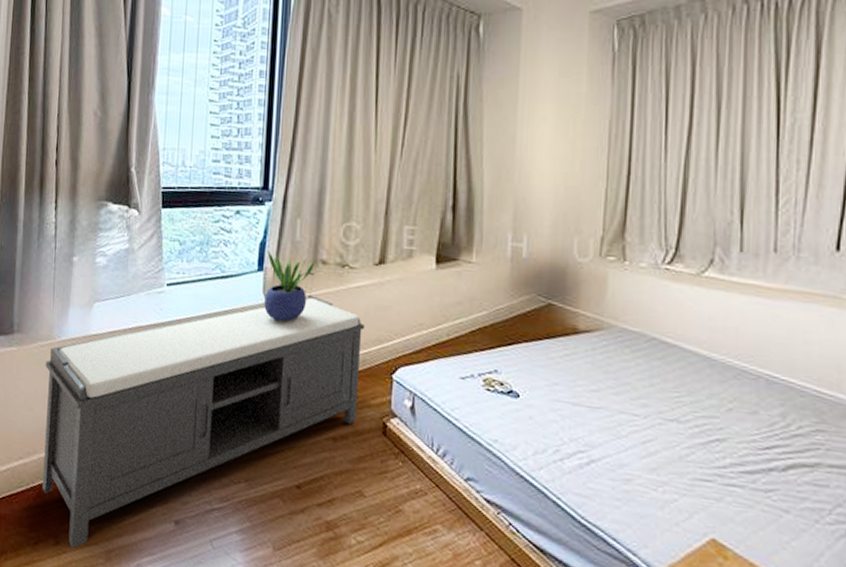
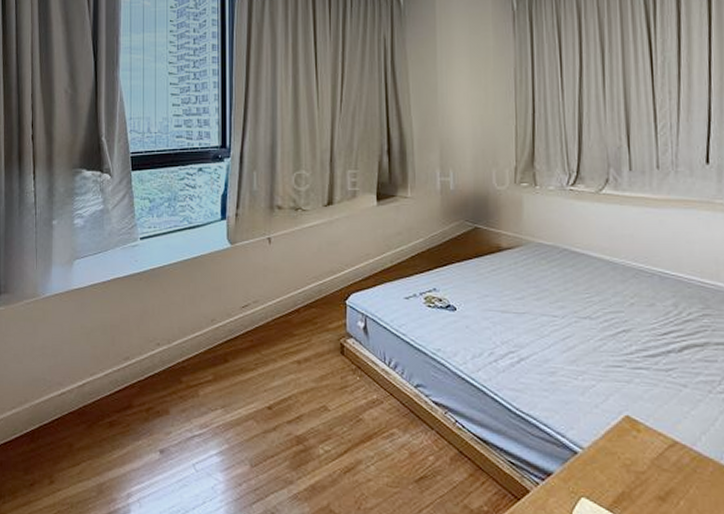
bench: present [42,295,366,549] -> none [32,237,320,487]
potted plant: present [264,251,316,322] -> none [229,201,272,262]

